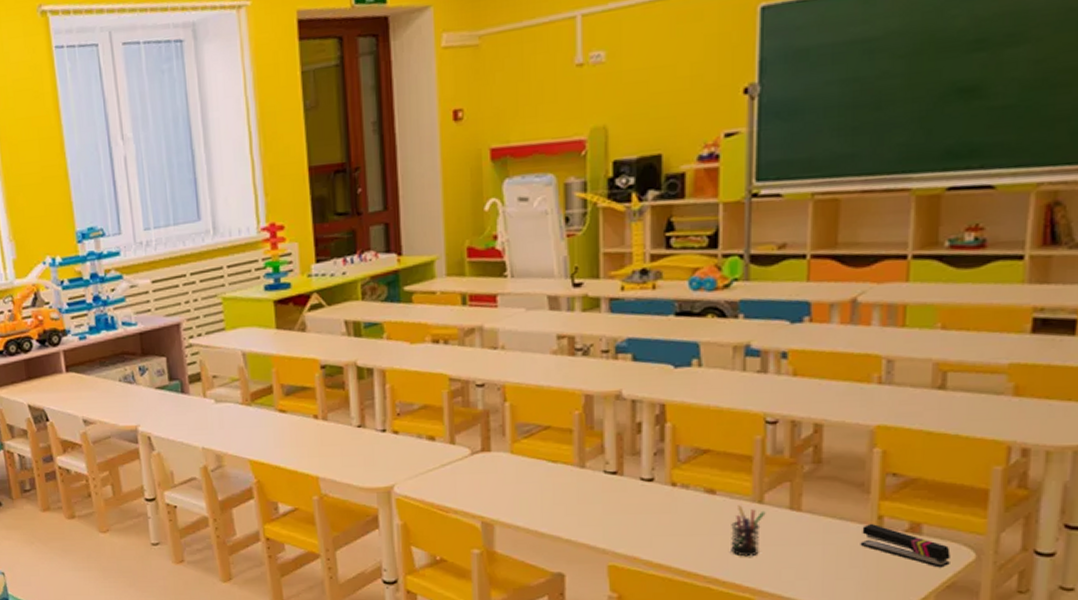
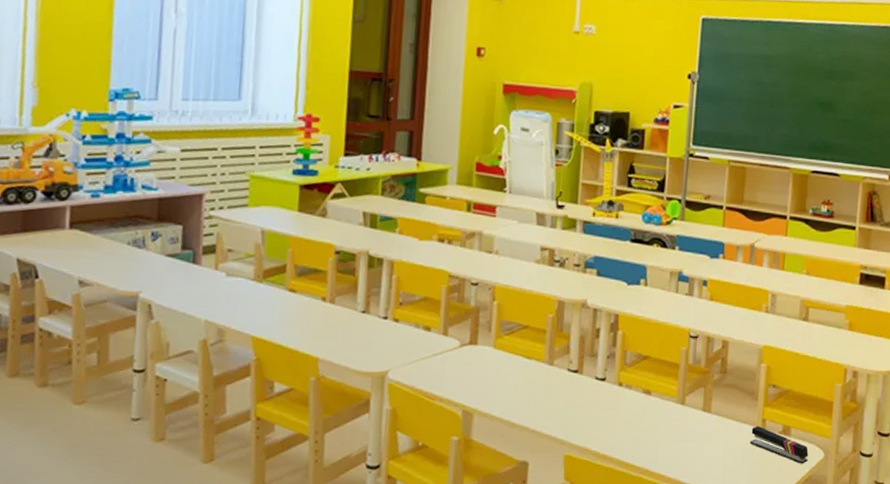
pen holder: present [731,505,766,557] -> none [659,405,686,451]

